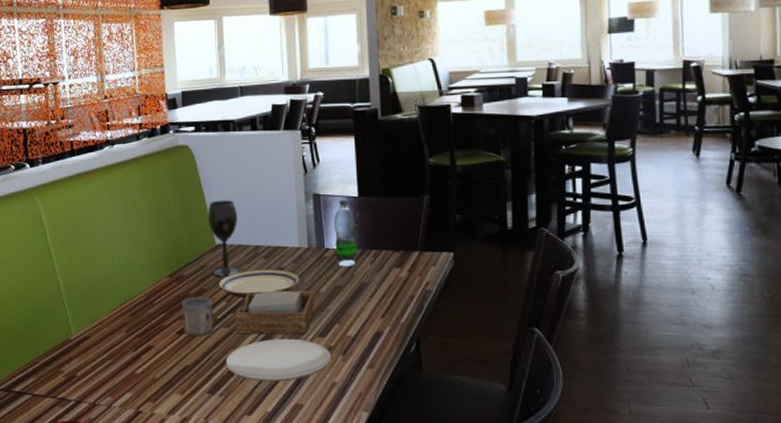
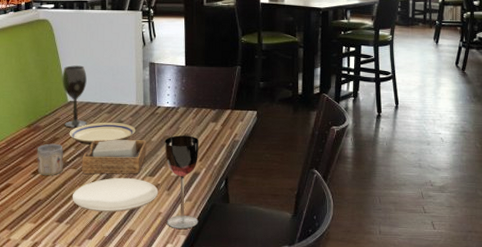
bottle: present [334,200,357,267] -> none [165,69,182,121]
wineglass: none [336,285,384,404] -> present [165,135,199,229]

